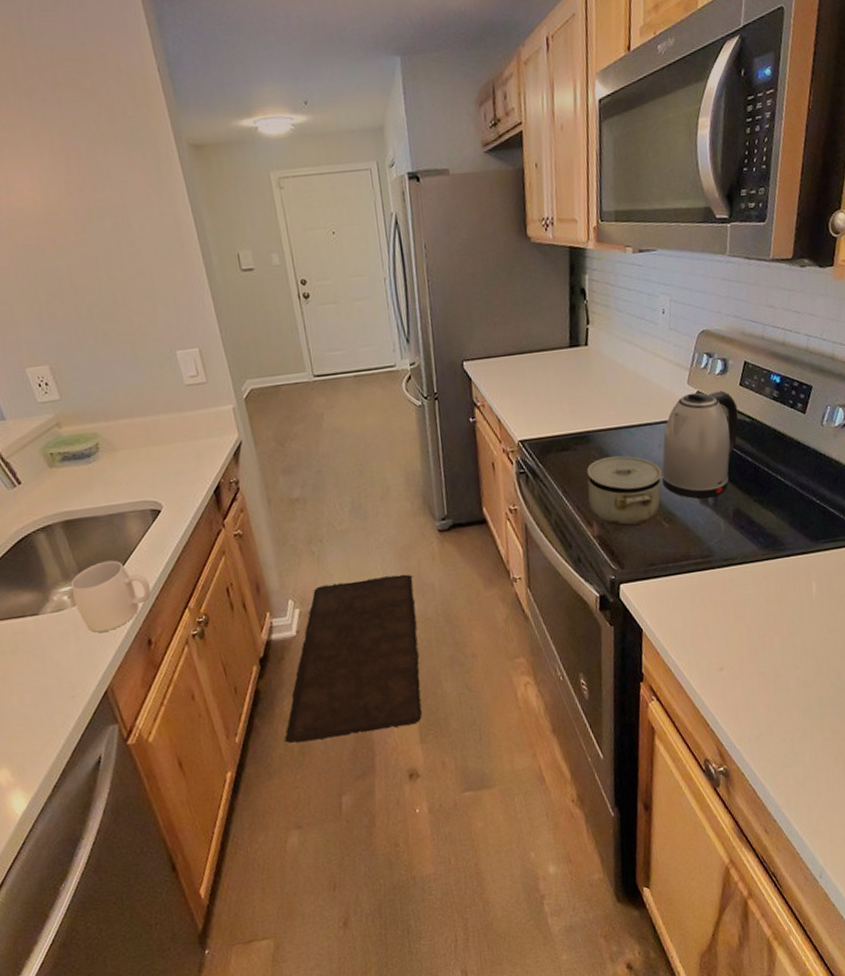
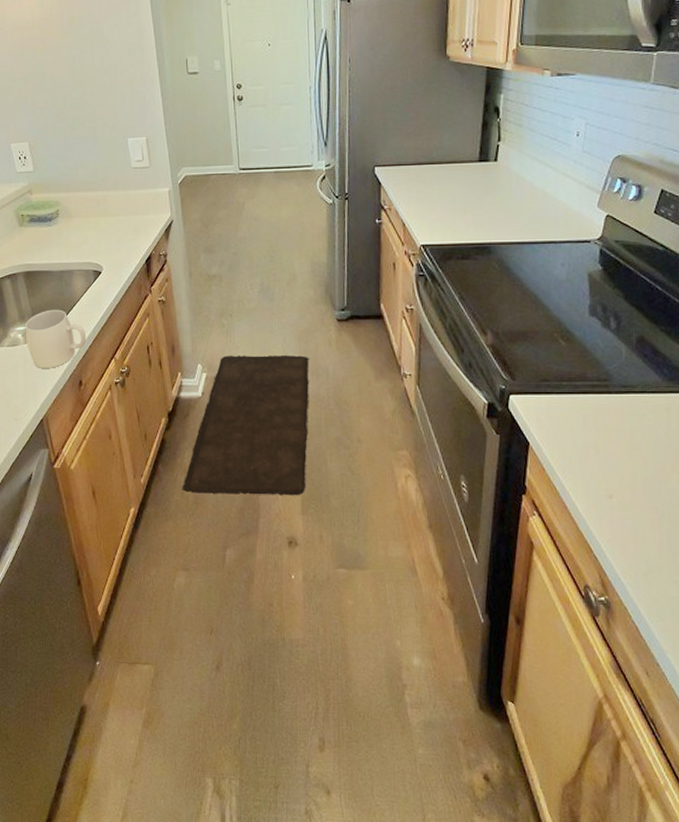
saucepan: present [586,455,662,526] -> none [484,269,563,339]
kettle: present [662,390,739,499] -> none [563,216,651,322]

